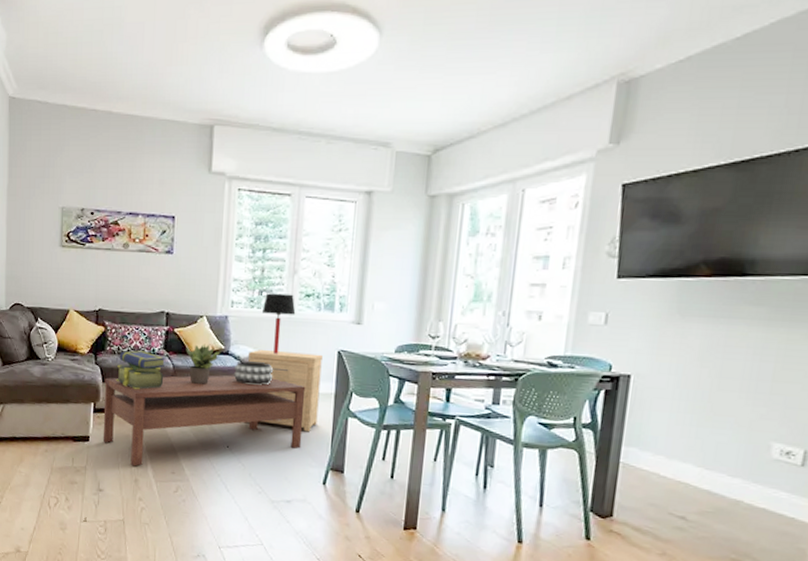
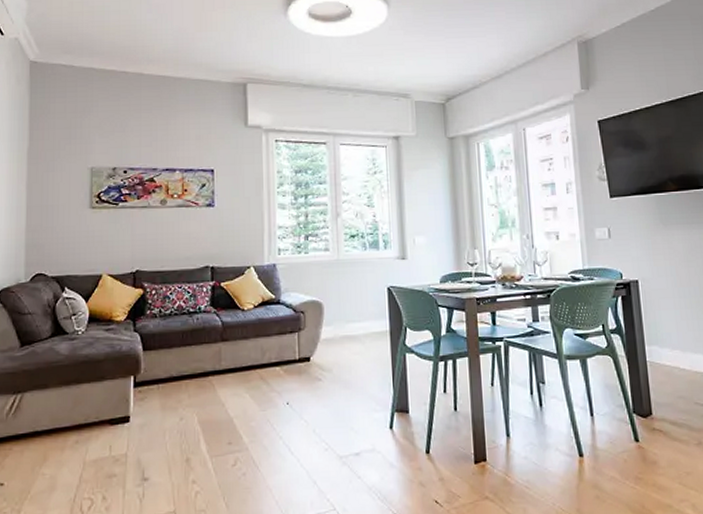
coffee table: present [102,374,306,466] -> none [146,322,364,443]
stack of books: present [116,350,166,390] -> none [158,310,214,355]
potted plant: present [186,343,221,384] -> none [234,295,272,339]
decorative bowl: present [234,361,274,385] -> none [287,307,328,333]
side table: present [247,350,323,432] -> none [301,293,377,375]
table lamp: present [262,293,296,354] -> none [310,236,343,297]

